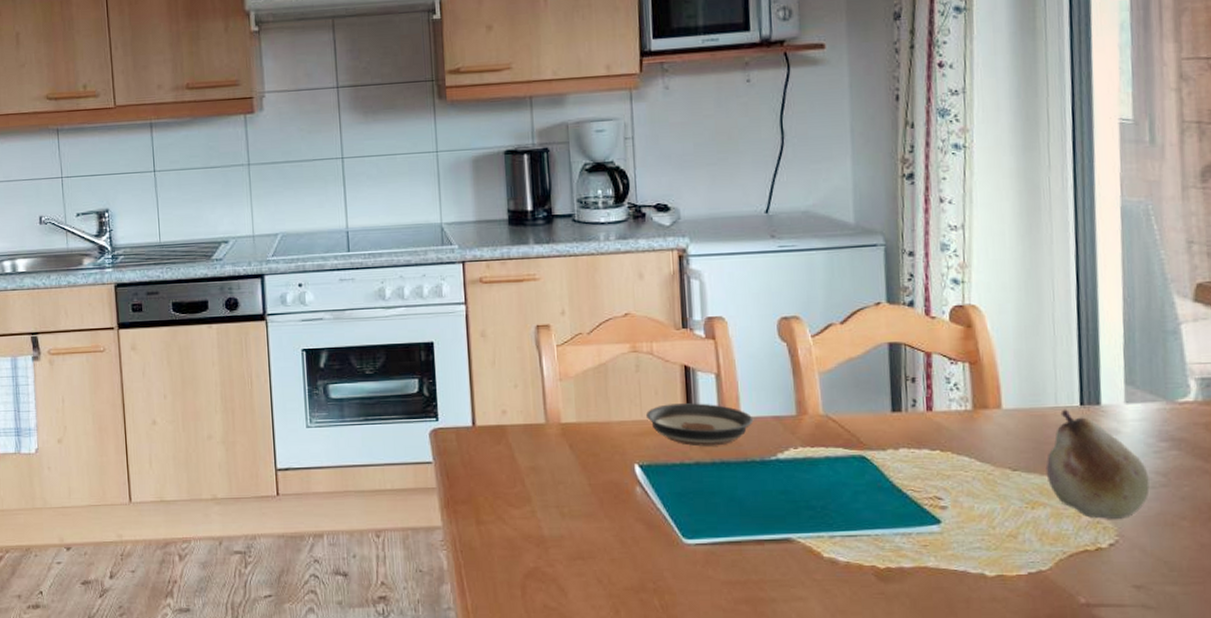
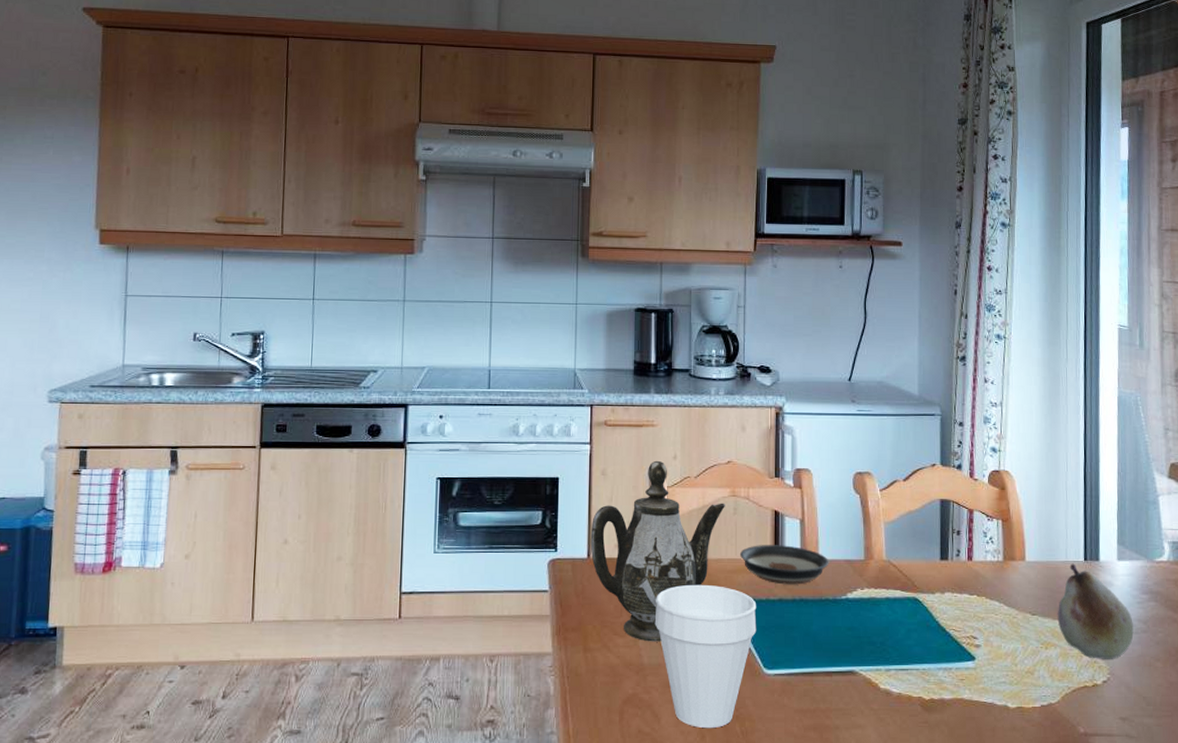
teapot: none [473,317,627,513] -> present [590,460,726,642]
cup: none [552,449,672,603] -> present [654,584,757,729]

